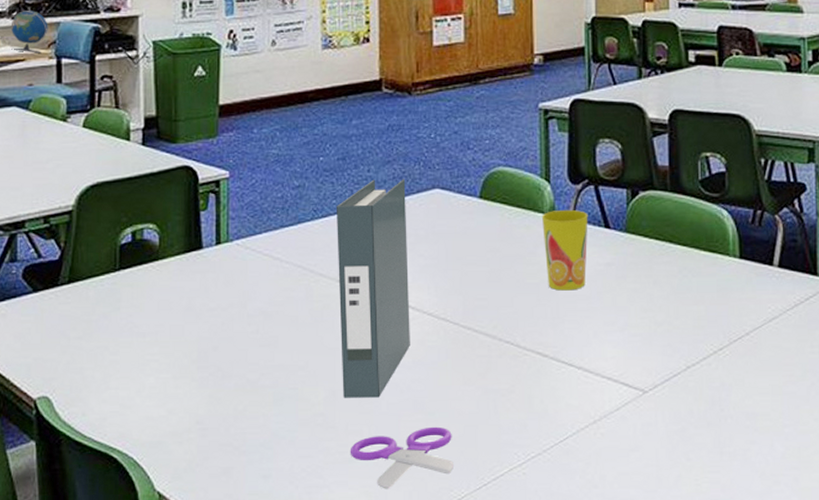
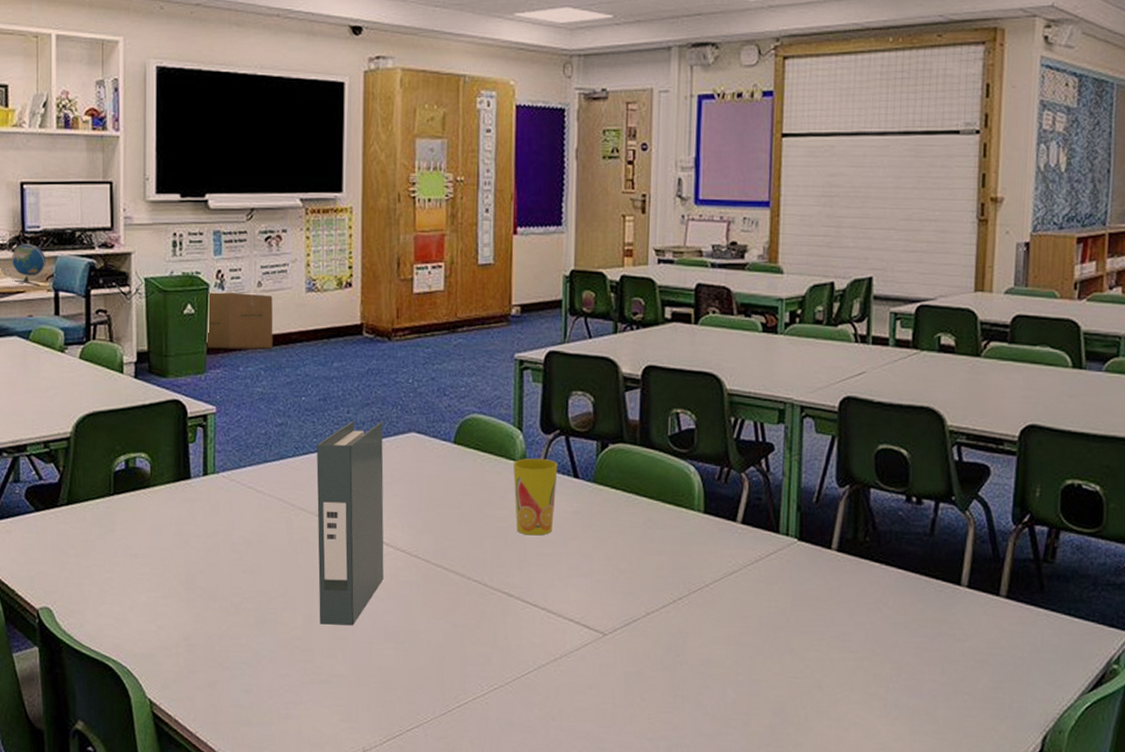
box: none [220,52,289,111] -> present [208,292,273,350]
scissors: present [349,426,453,489] -> none [324,655,421,710]

